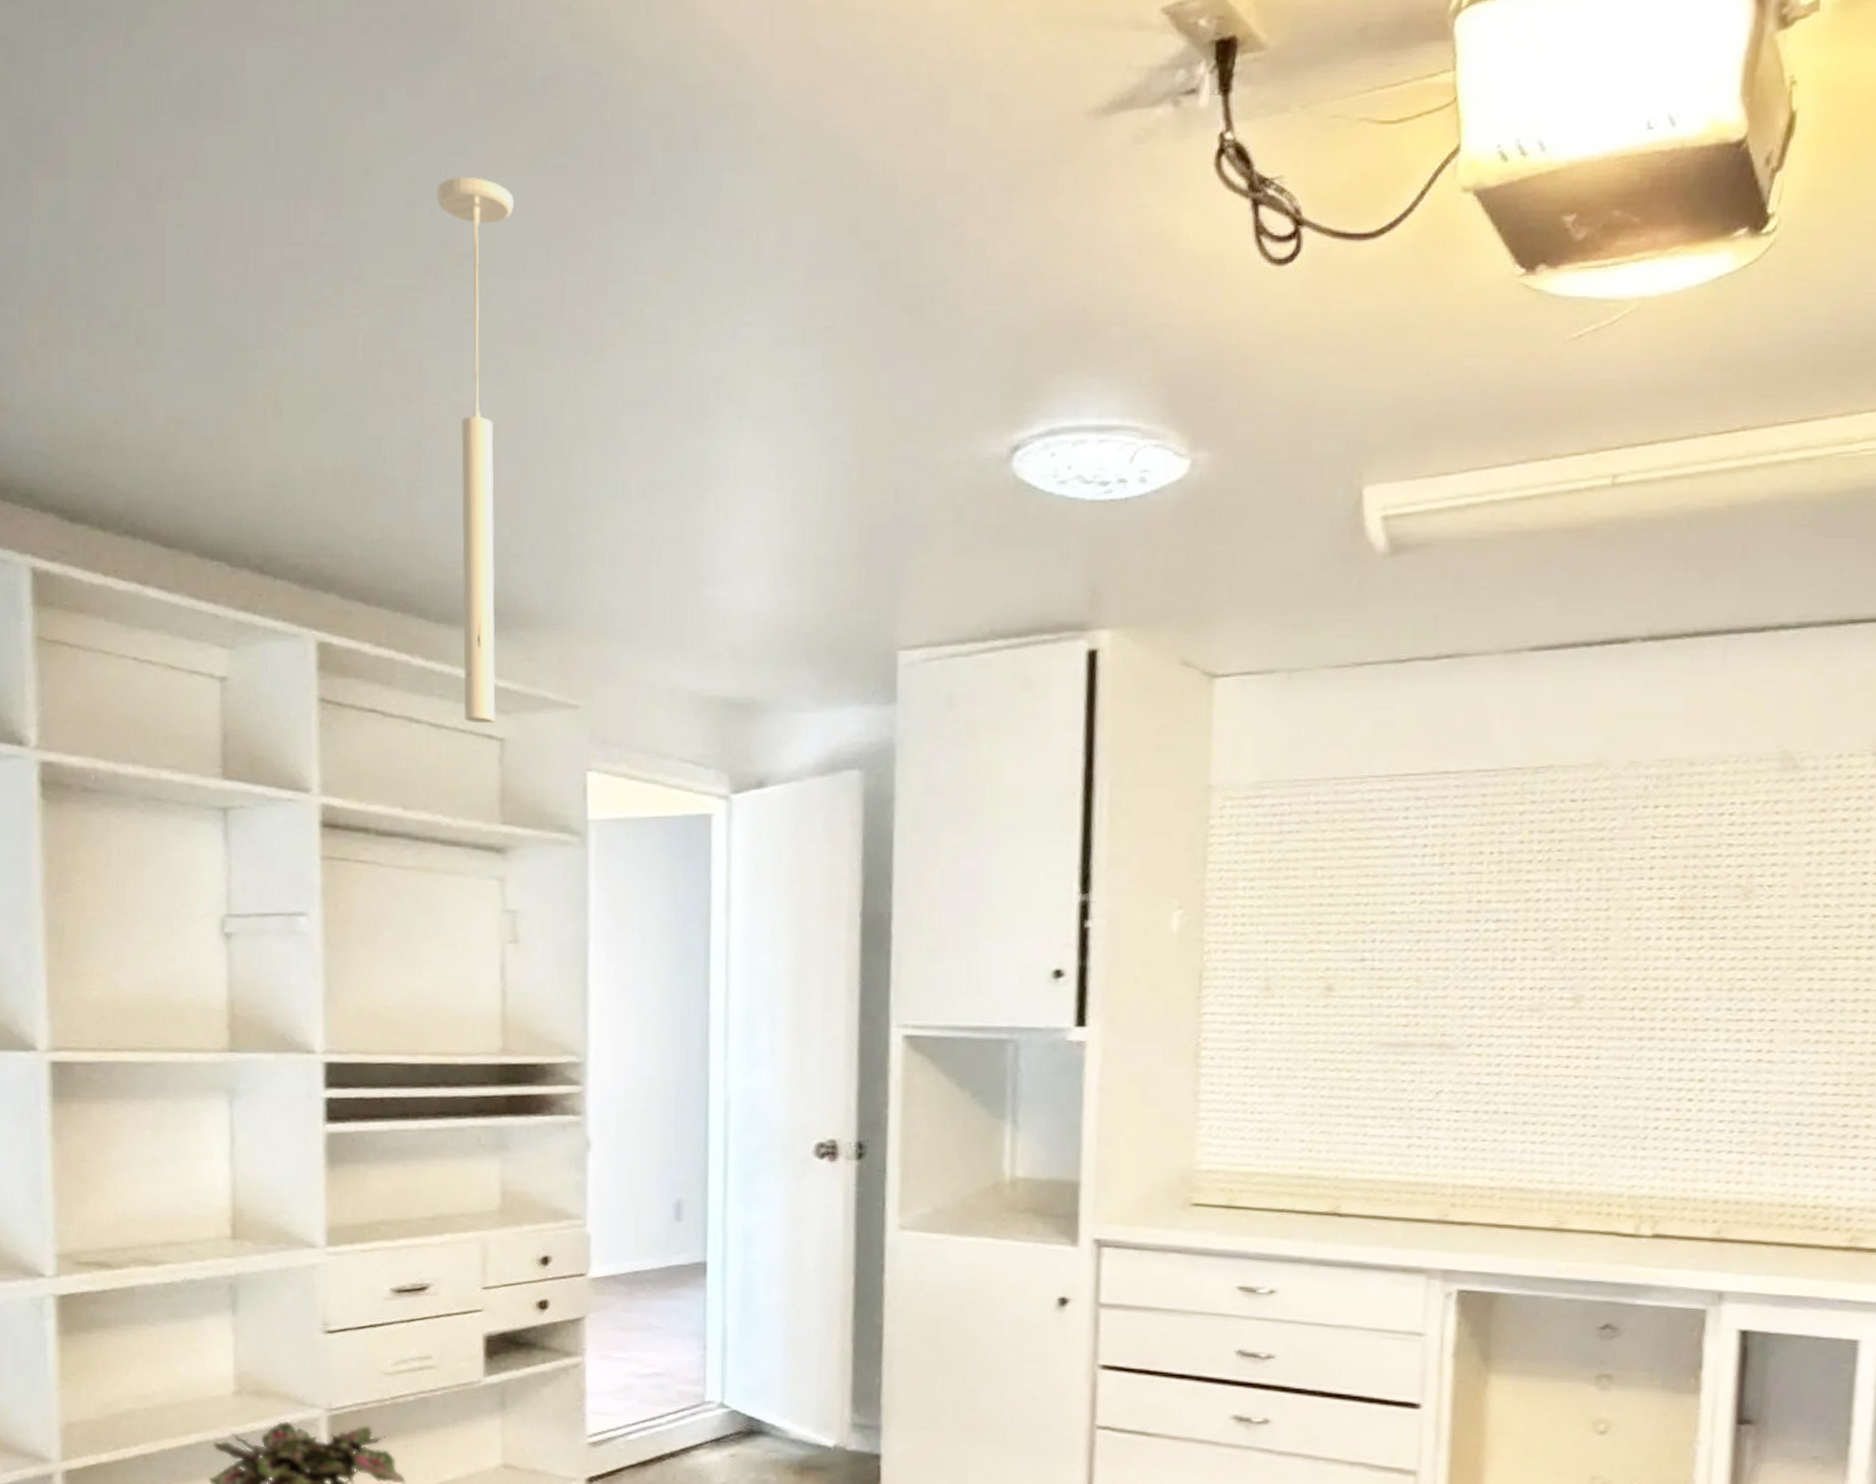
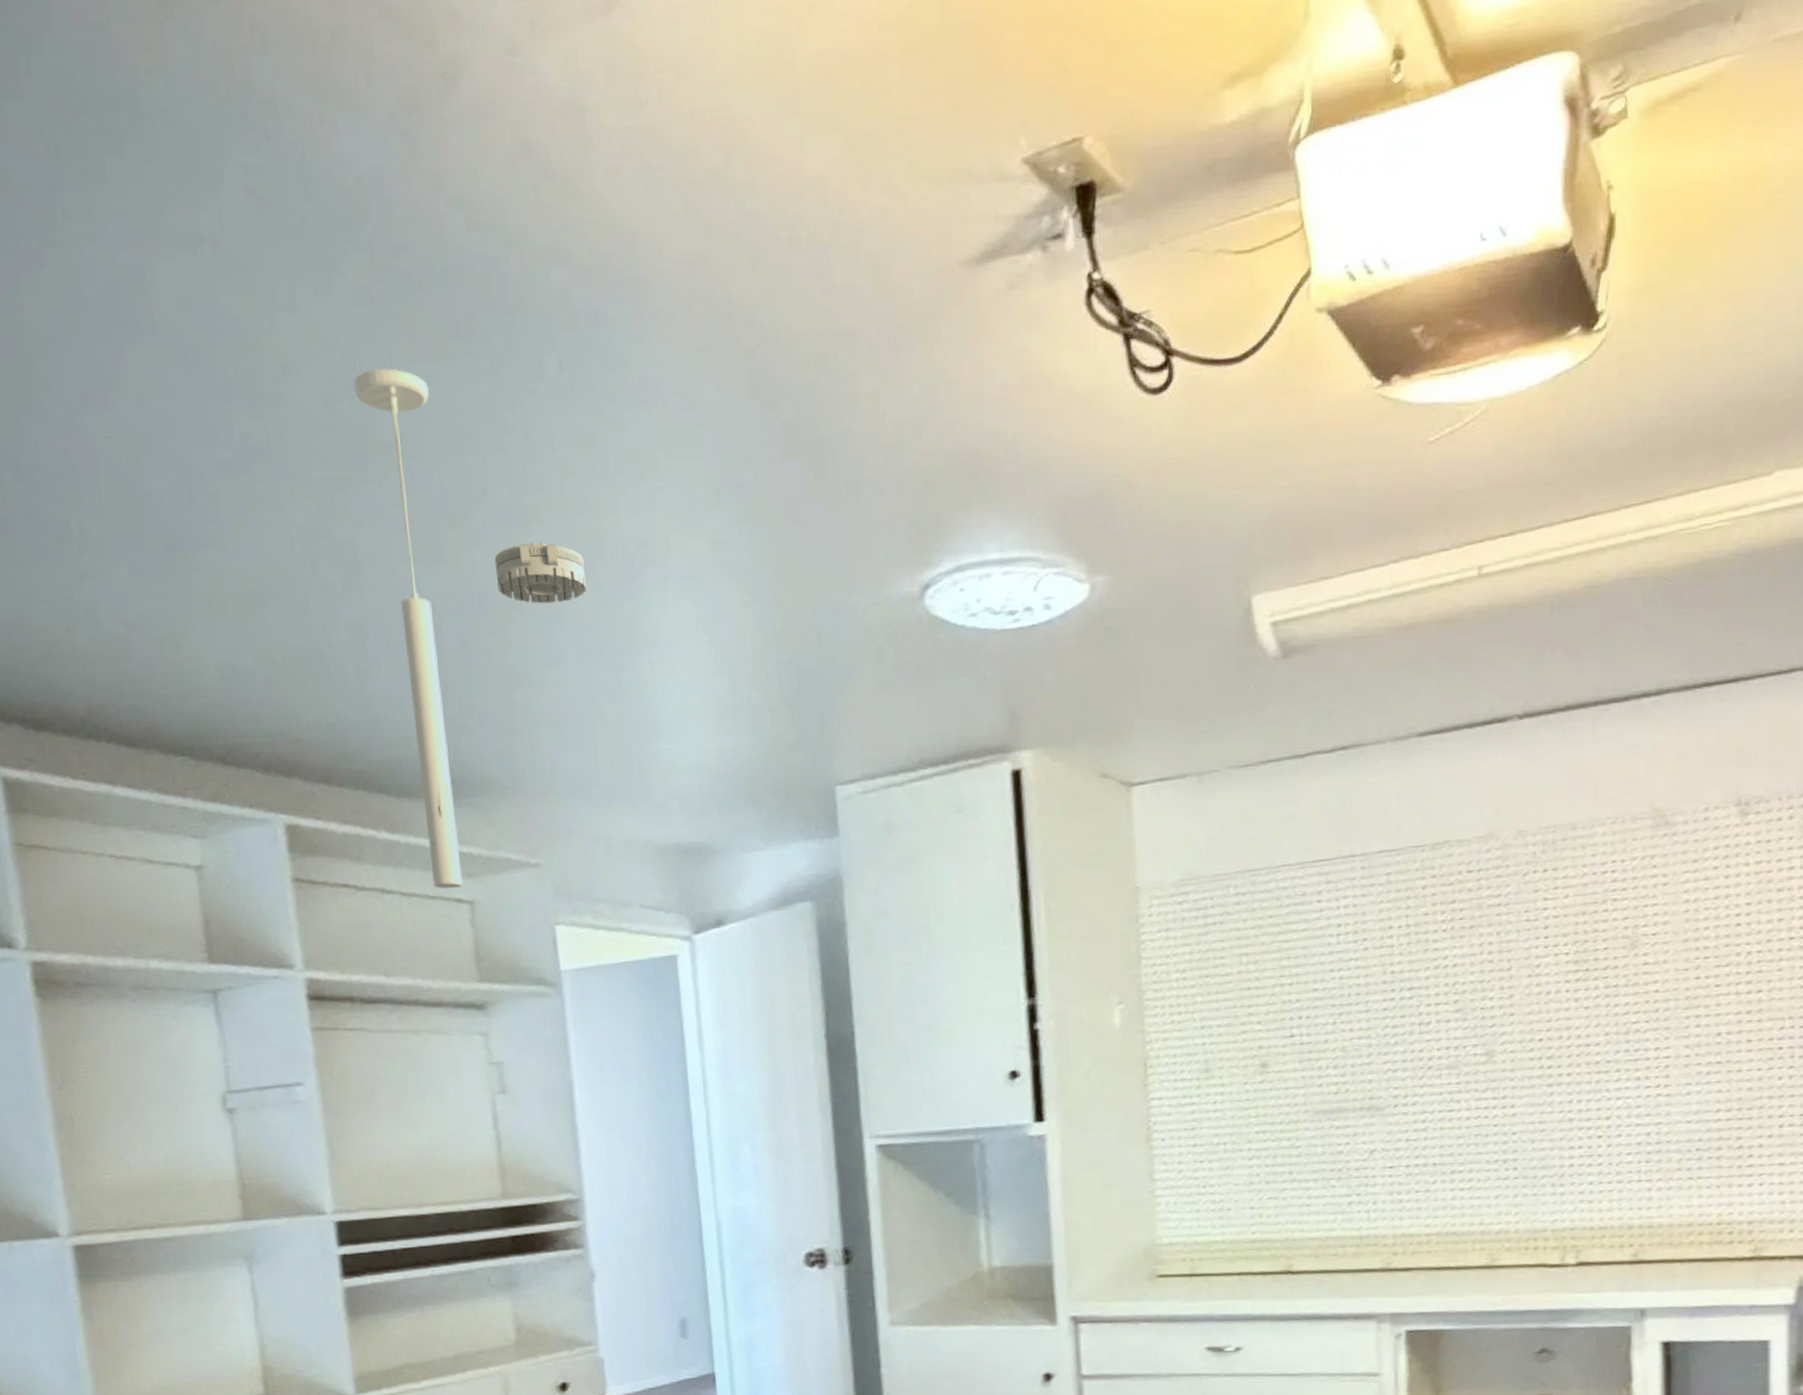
smoke detector: none [563,369,657,434] -> present [494,542,586,604]

